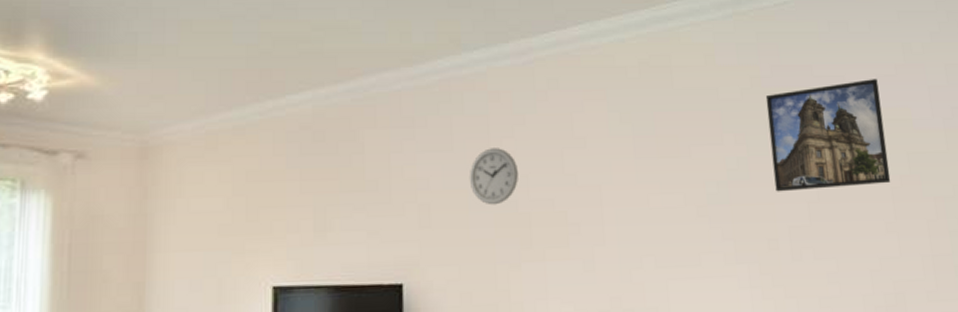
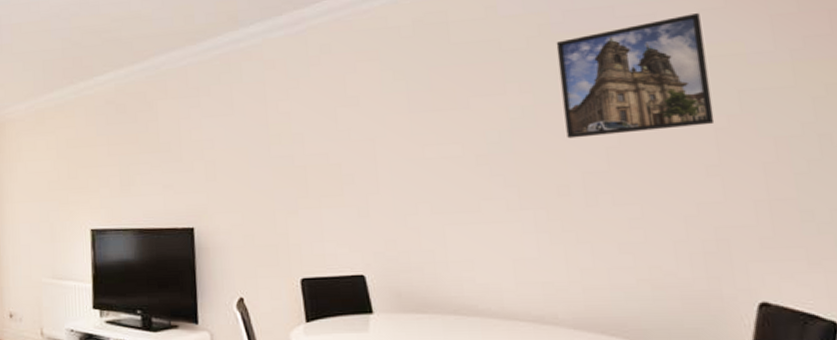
wall clock: present [469,148,518,205] -> none [248,110,294,161]

